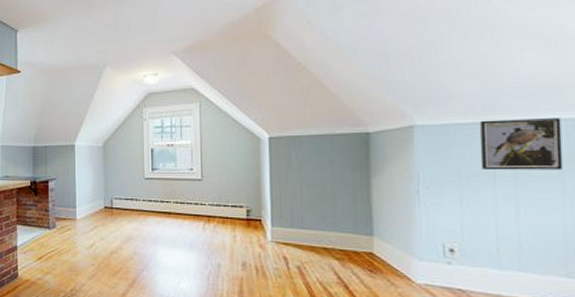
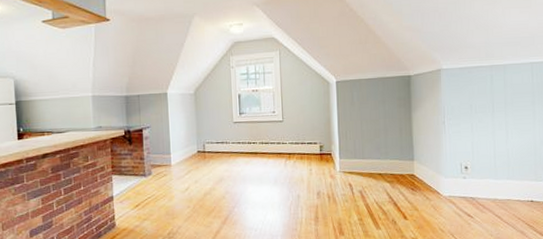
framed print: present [479,118,563,171] -> none [483,62,534,104]

